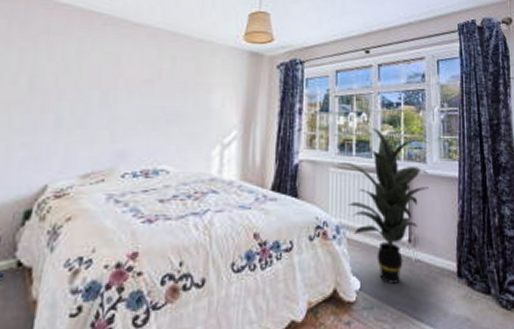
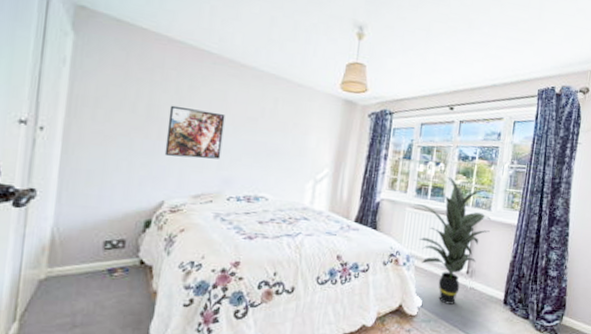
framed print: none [48,73,118,132] -> present [164,105,225,159]

